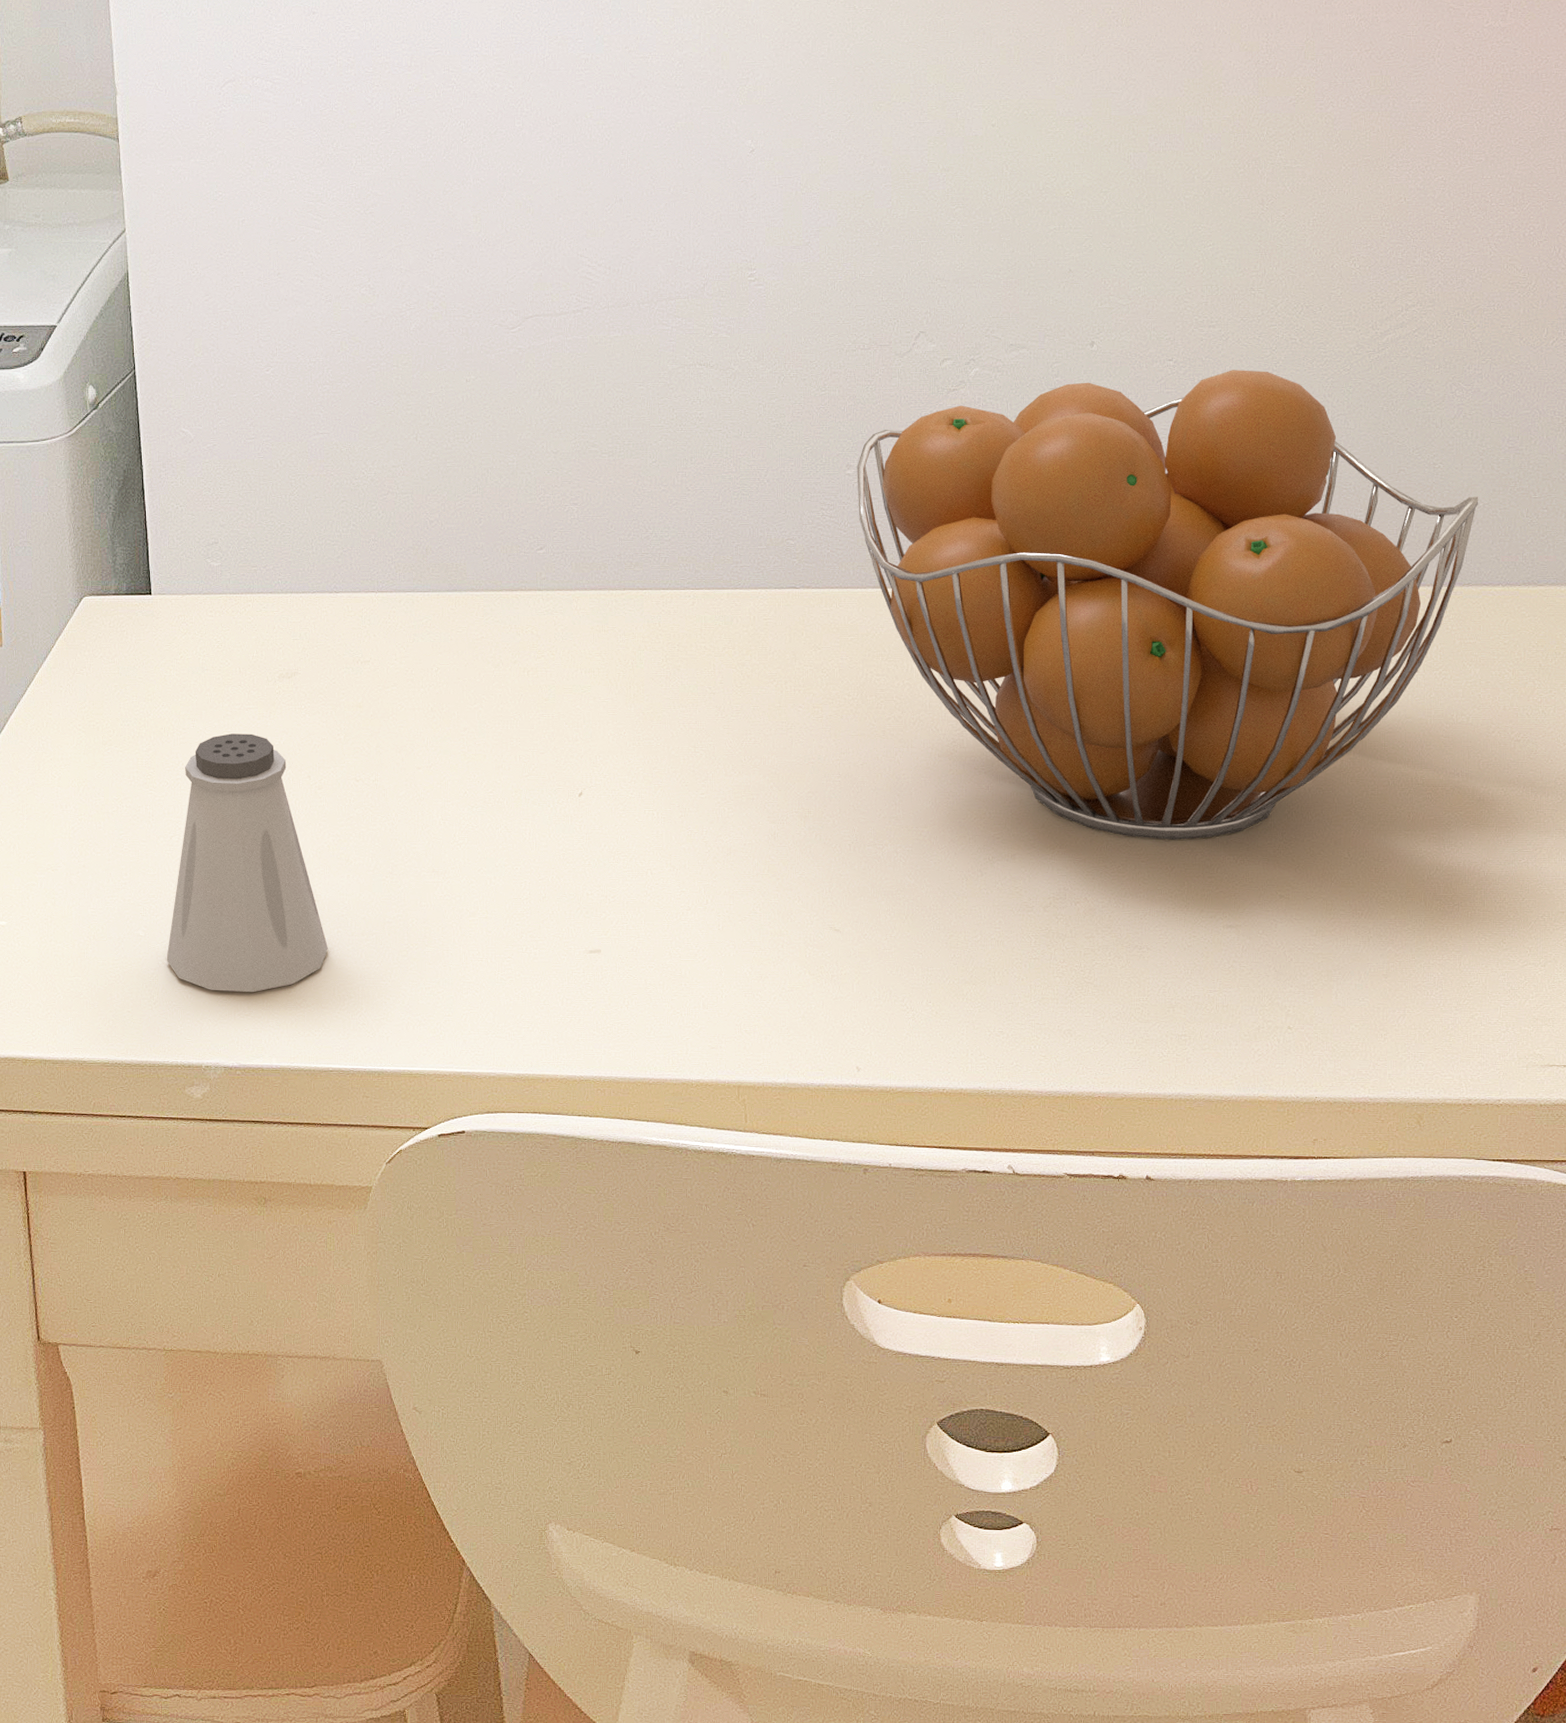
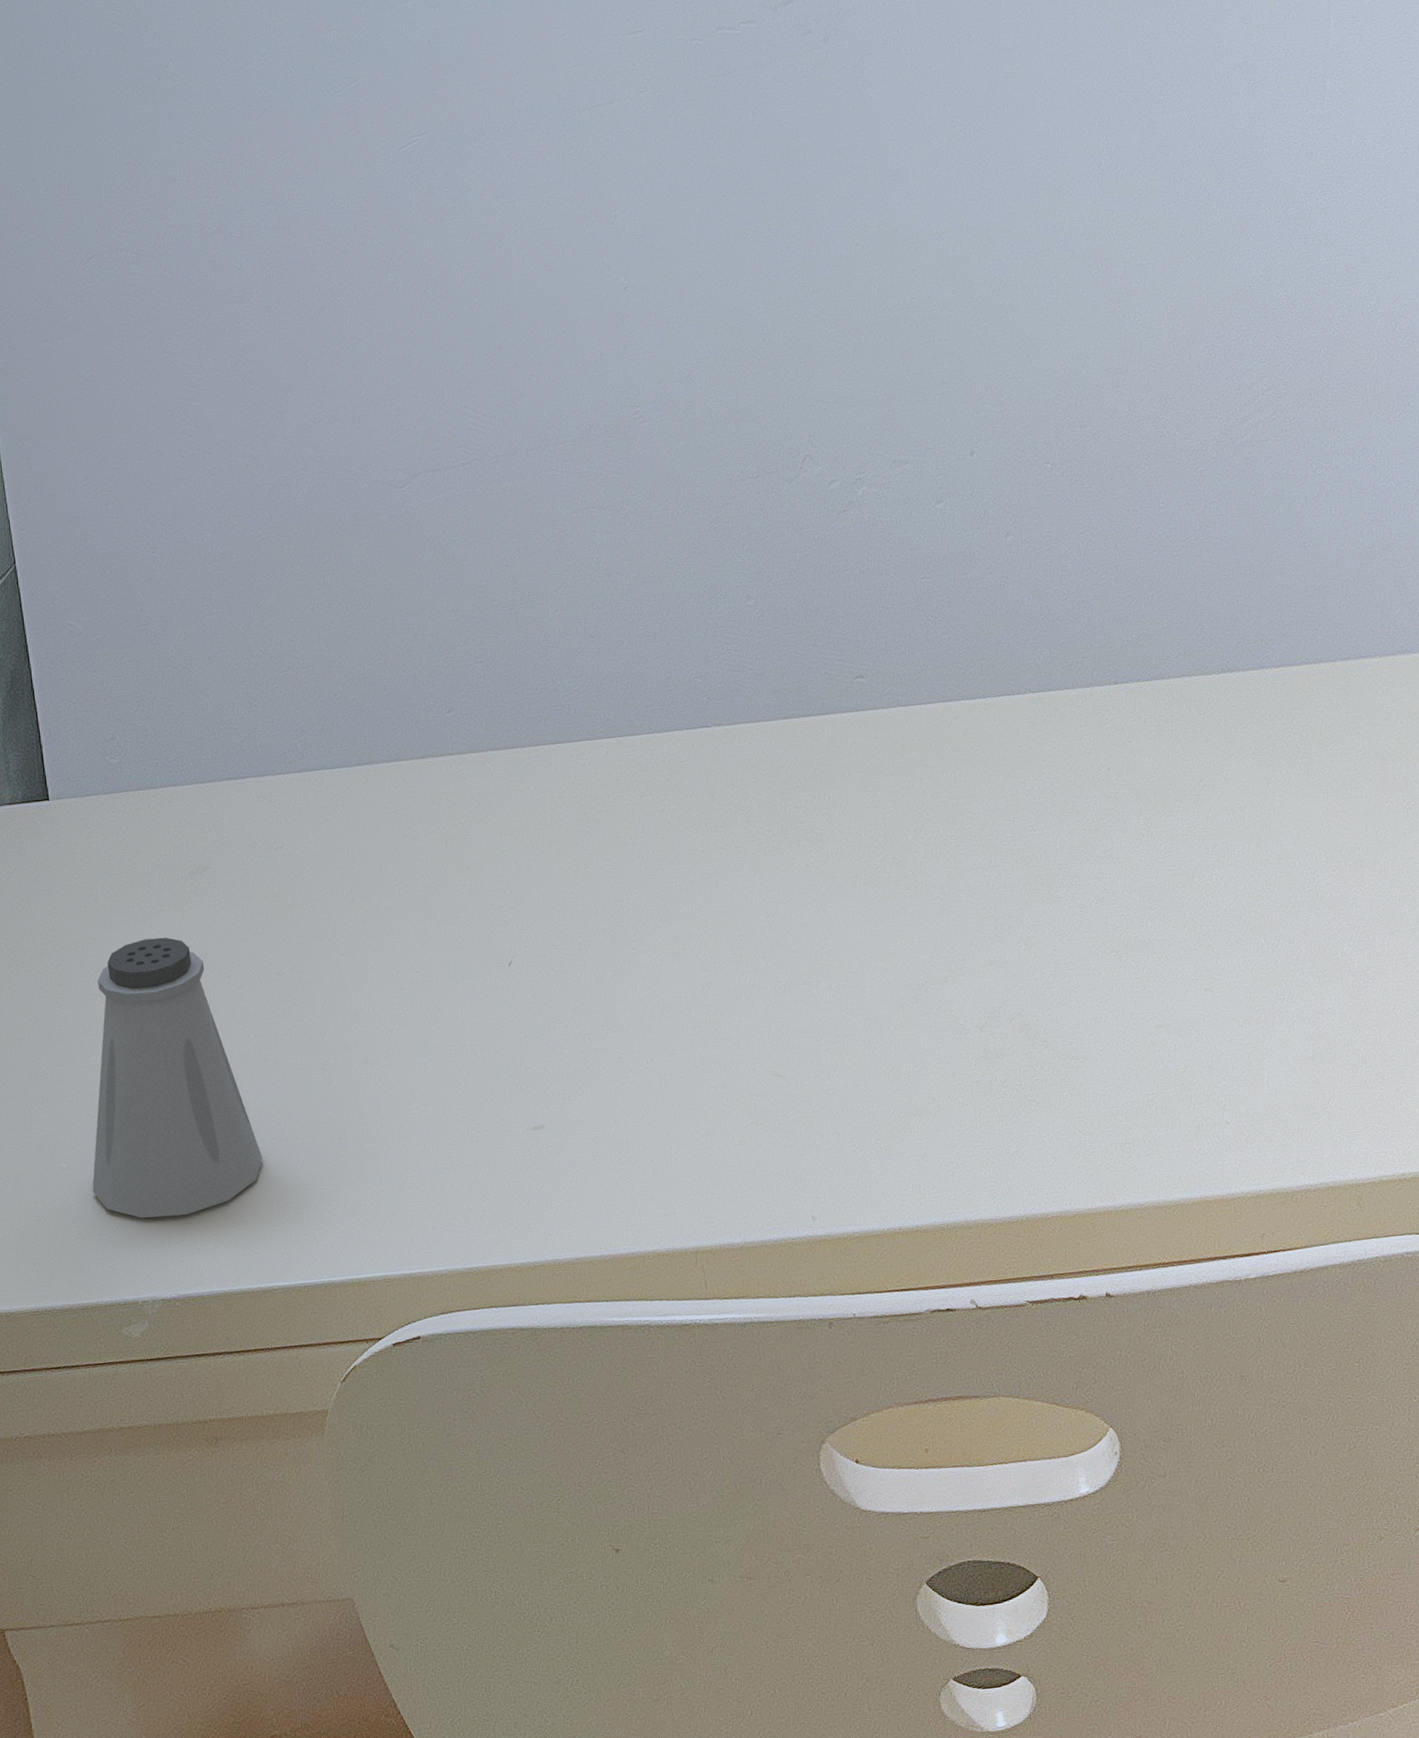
fruit basket: present [857,370,1479,840] -> none [756,465,1349,946]

